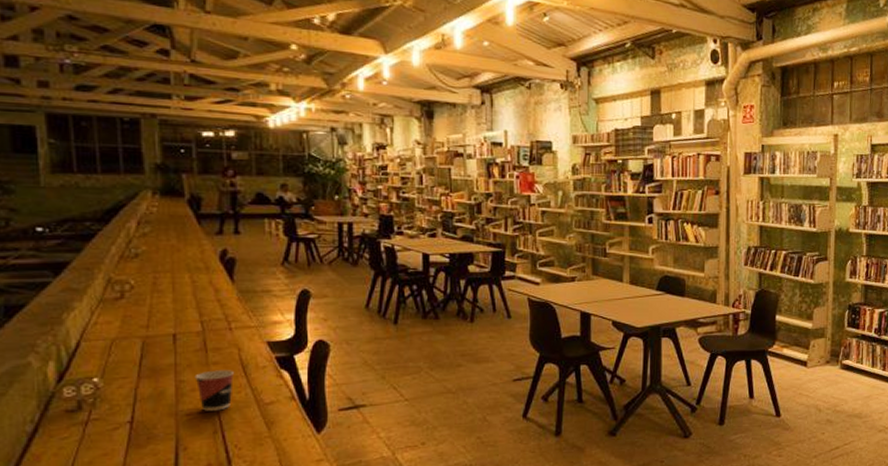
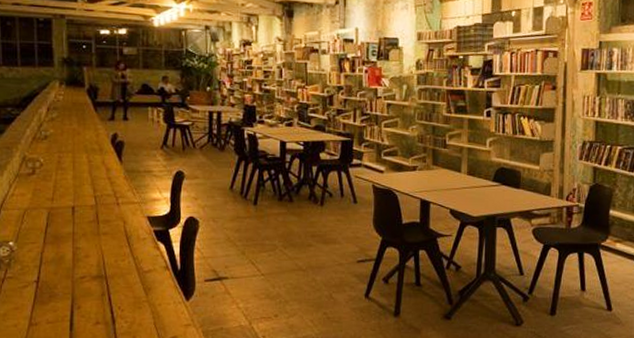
cup: present [195,370,234,411] -> none [88,240,119,276]

